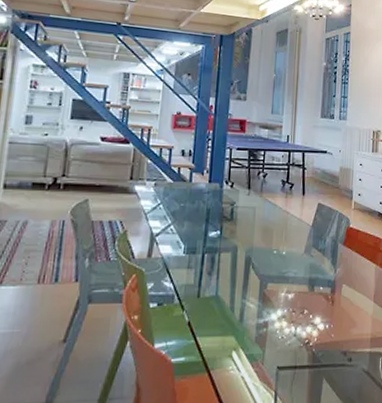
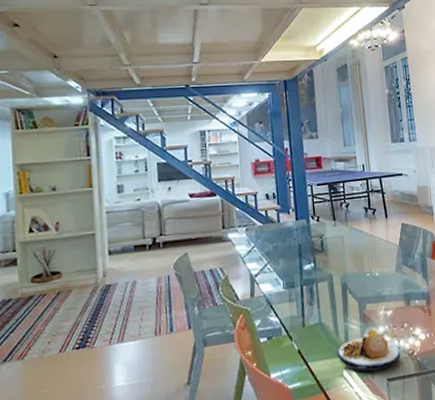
plate: none [229,312,296,356] -> present [337,329,400,372]

